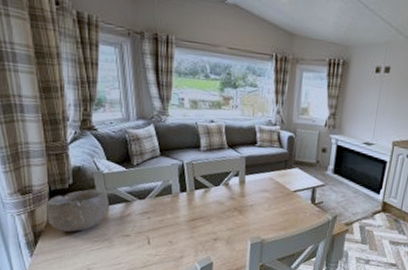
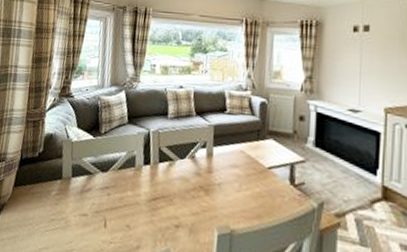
bowl: present [45,190,108,232] -> none [12,159,72,207]

